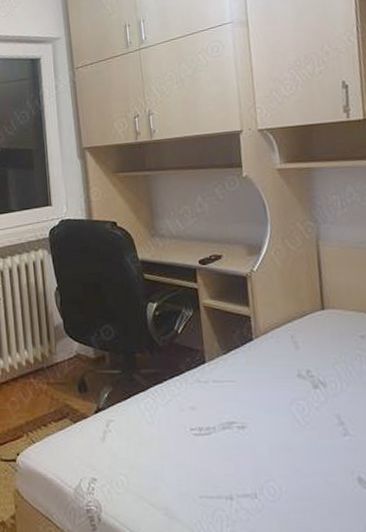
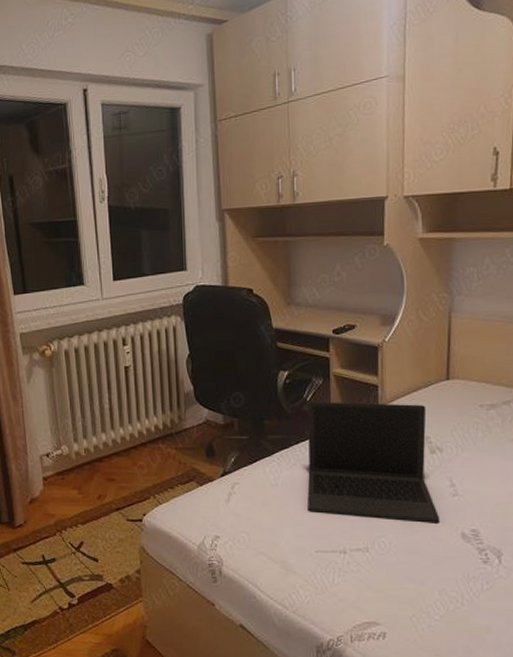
laptop: none [179,333,333,466] -> present [307,401,440,523]

